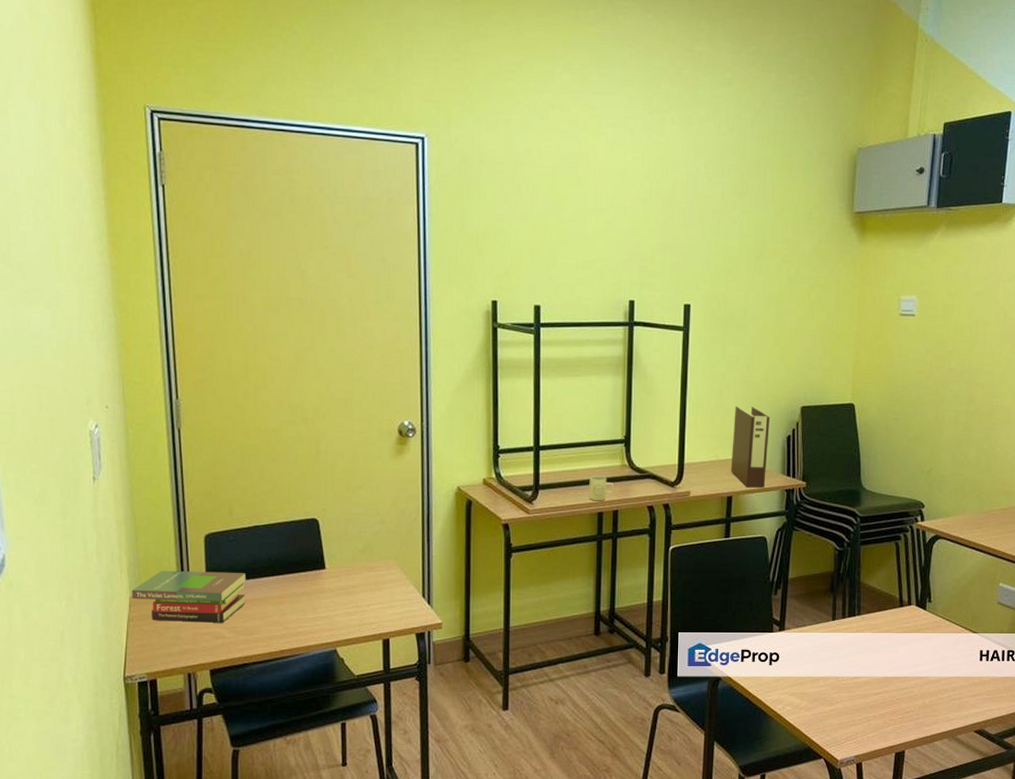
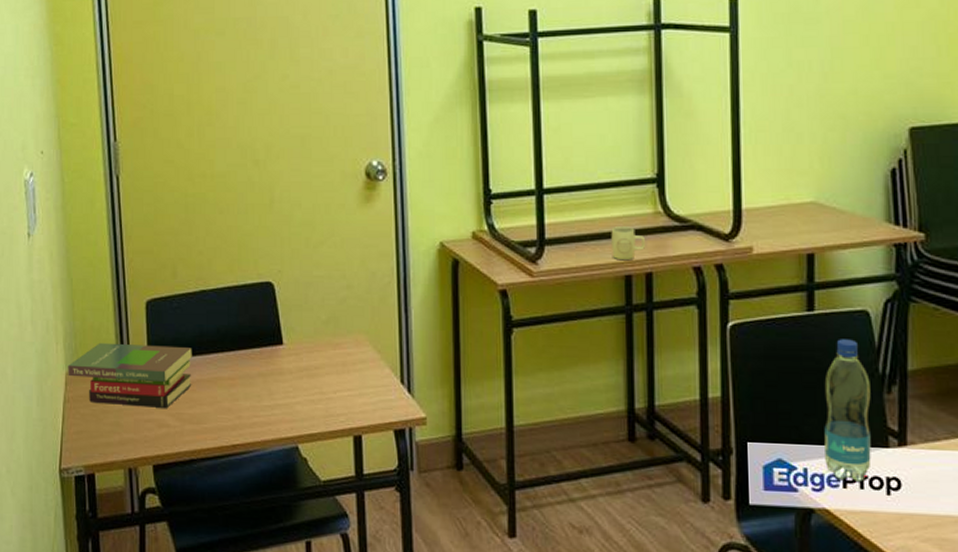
bottle: none [730,557,764,658] -> present [824,339,871,483]
binder: present [731,406,770,488] -> none [809,129,864,242]

